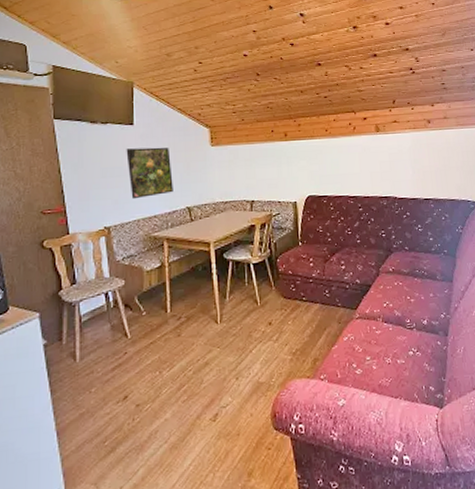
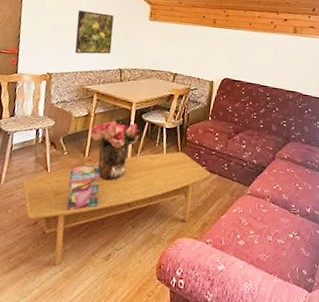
coffee table: none [101,286,312,438] -> present [22,151,211,265]
decorative box: none [153,318,193,376] -> present [67,164,101,211]
bouquet: none [168,265,225,334] -> present [90,121,140,181]

